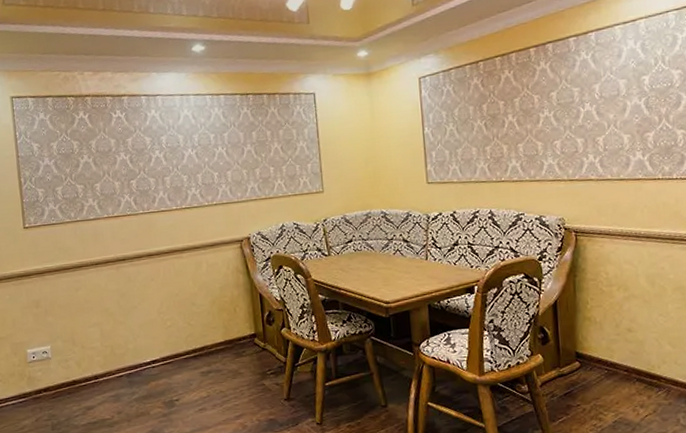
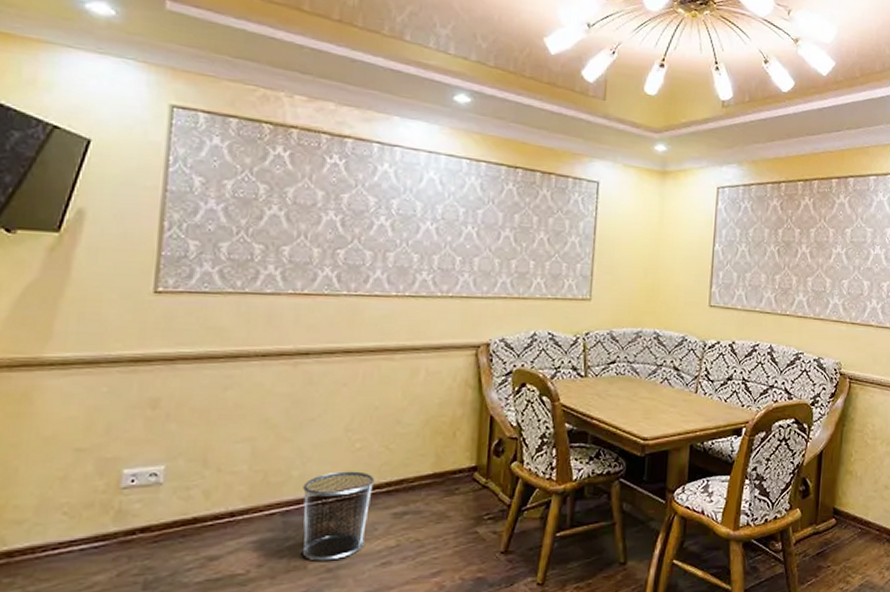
waste bin: none [137,342,185,409] -> present [301,471,375,561]

